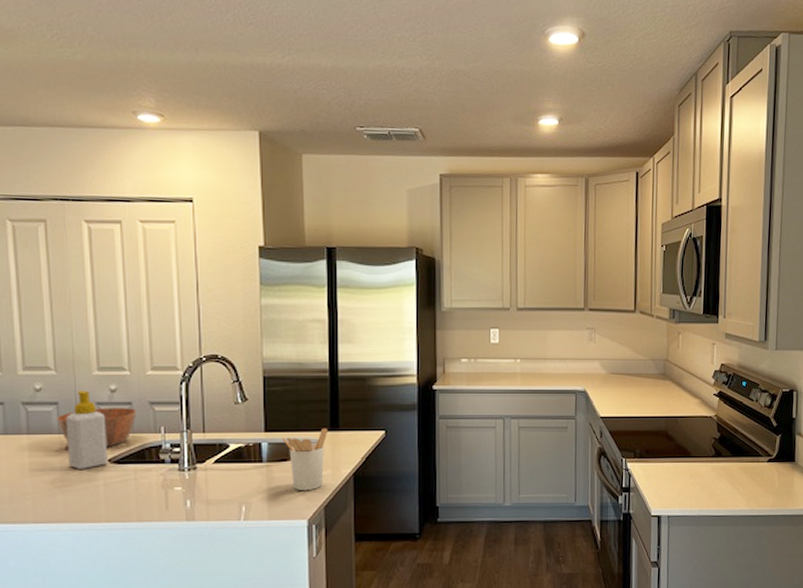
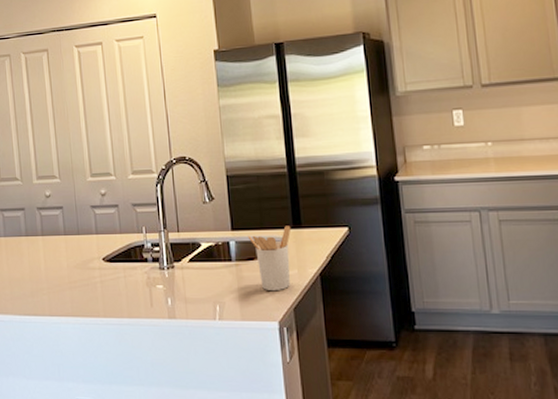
bowl: present [57,406,137,447] -> none [63,209,123,247]
soap bottle: present [65,390,107,469] -> none [69,195,102,267]

